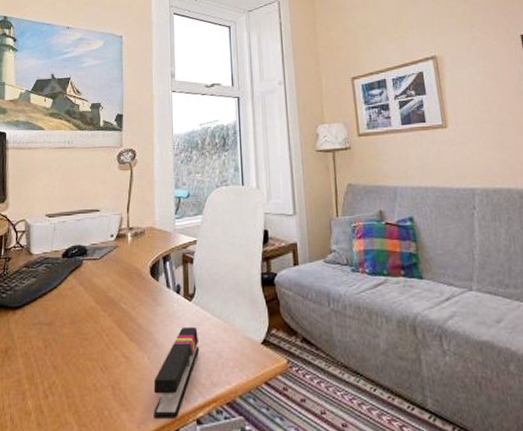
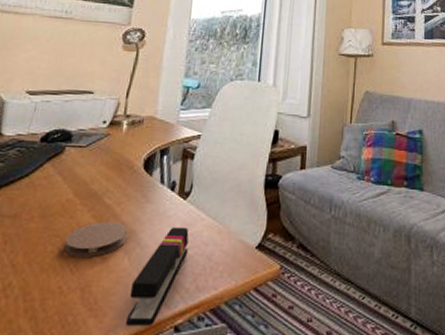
coaster: none [94,325,143,357] -> present [64,221,127,257]

